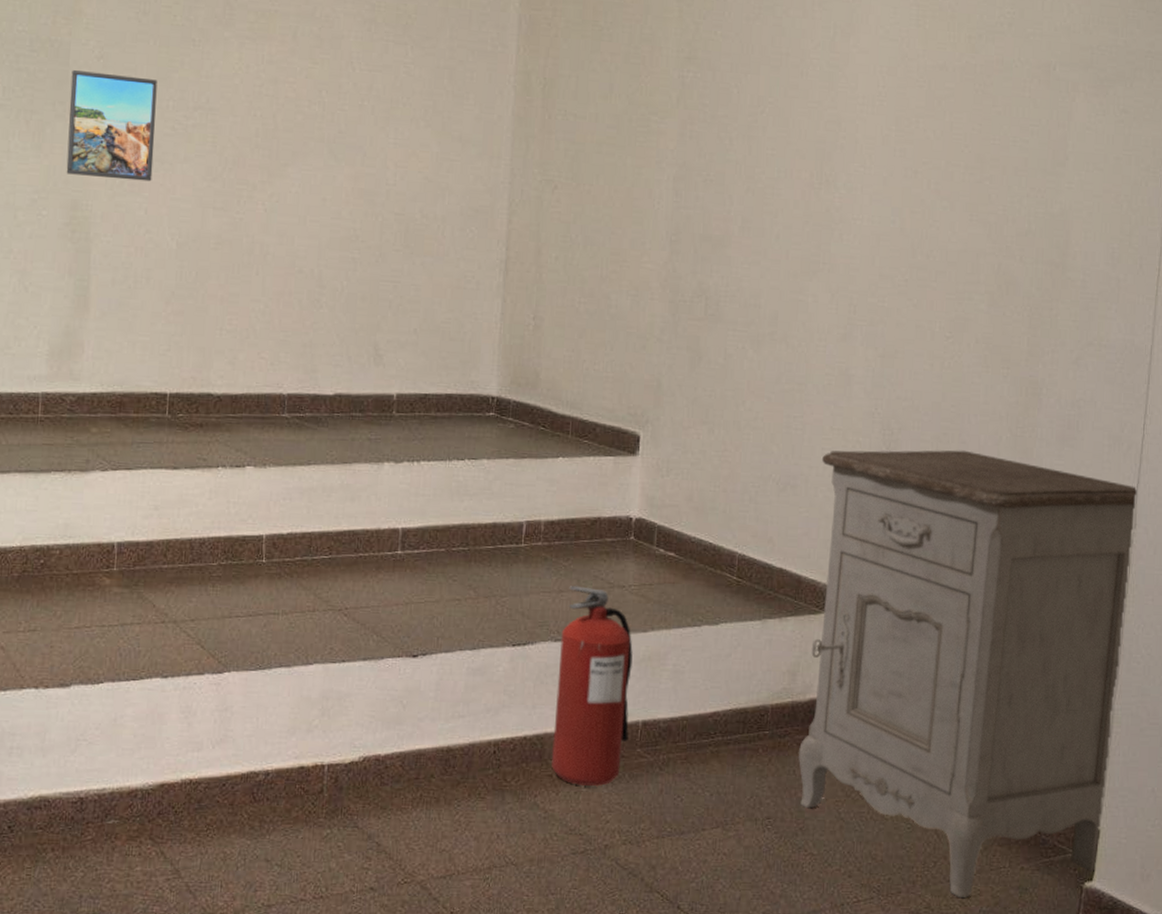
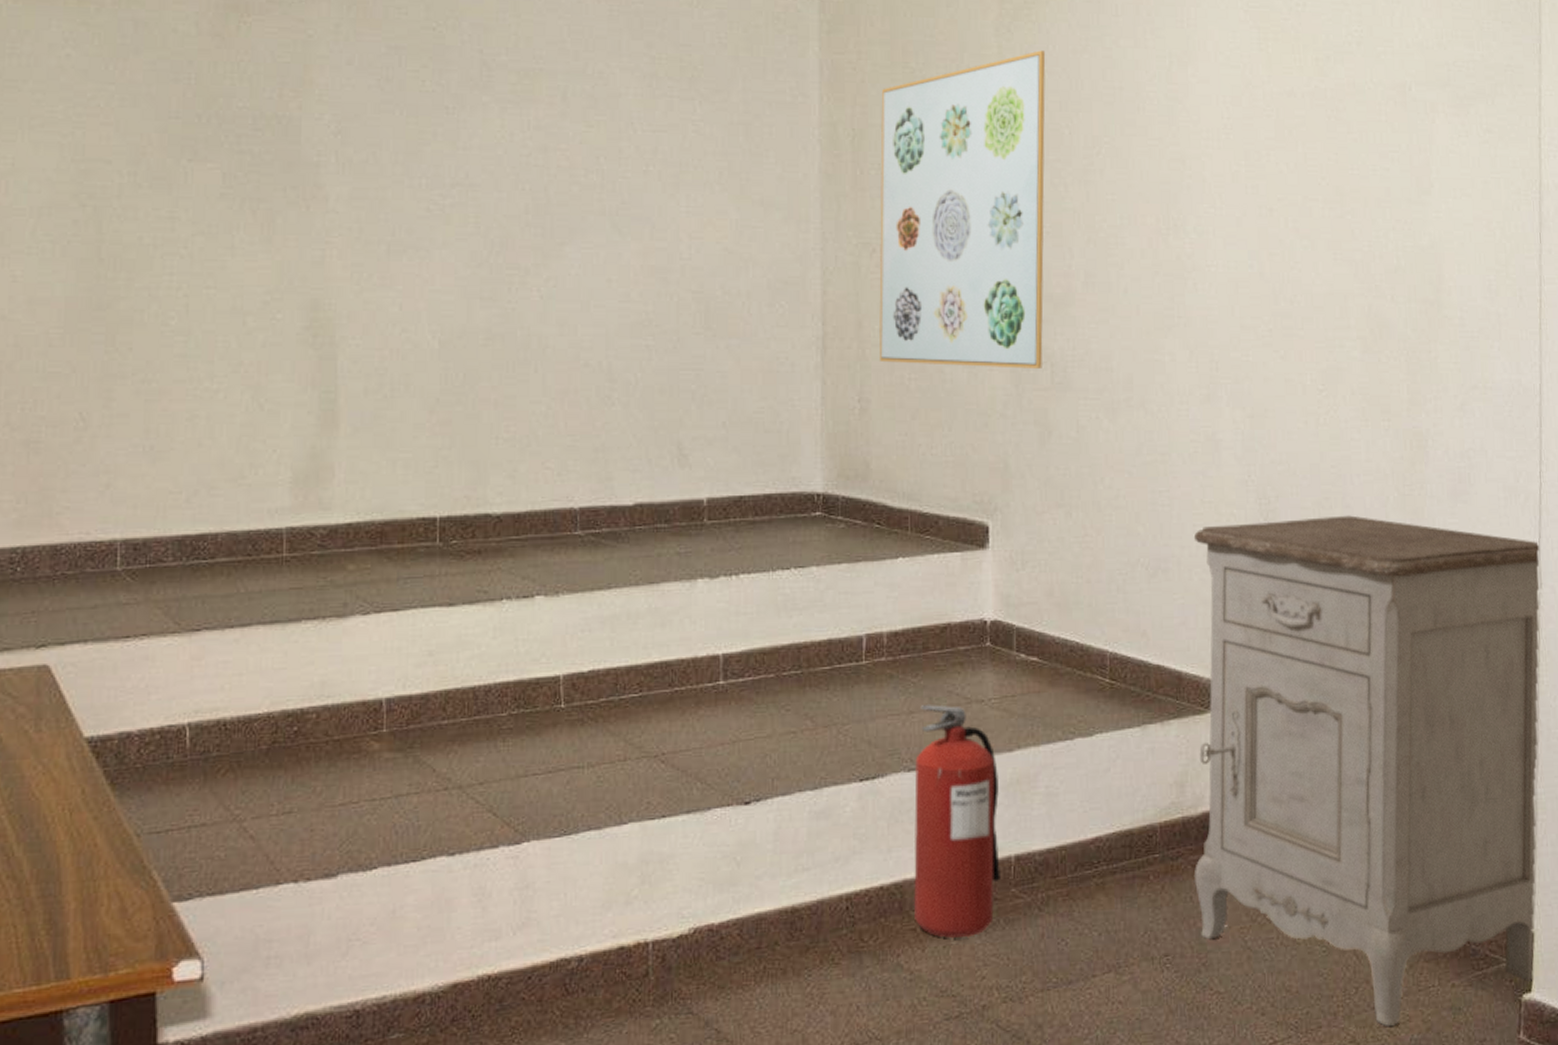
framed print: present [66,70,158,182] -> none [303,149,407,272]
wall art: none [553,16,722,301] -> present [879,50,1046,369]

